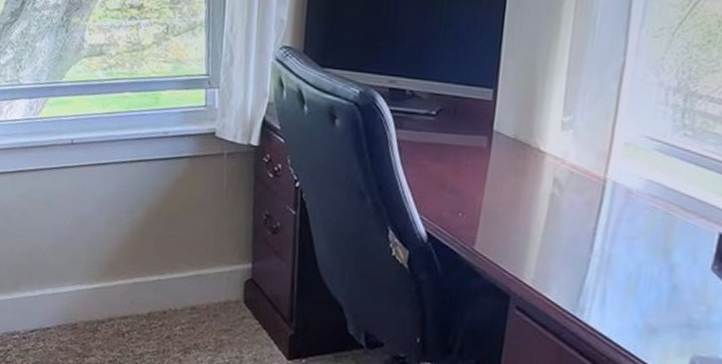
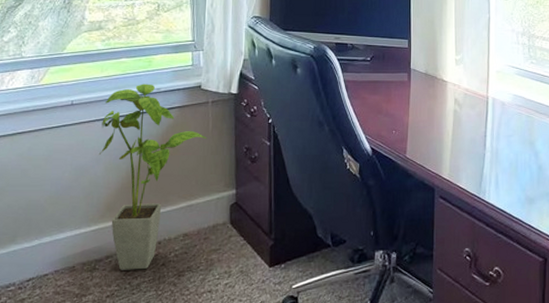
house plant: none [100,125,221,339] -> present [98,83,208,270]

